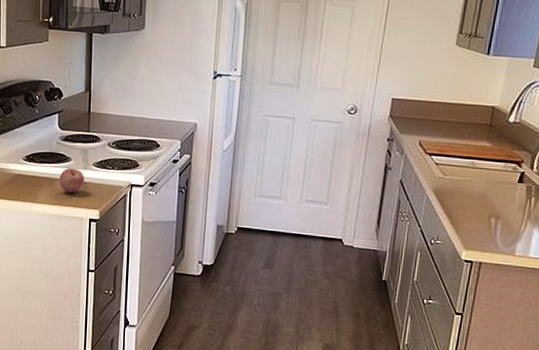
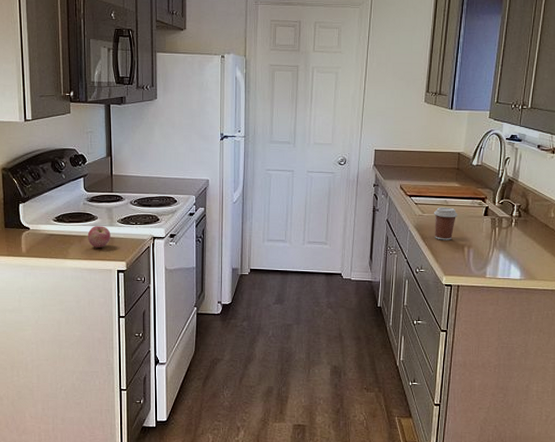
coffee cup: none [456,169,486,209] -> present [434,207,457,240]

